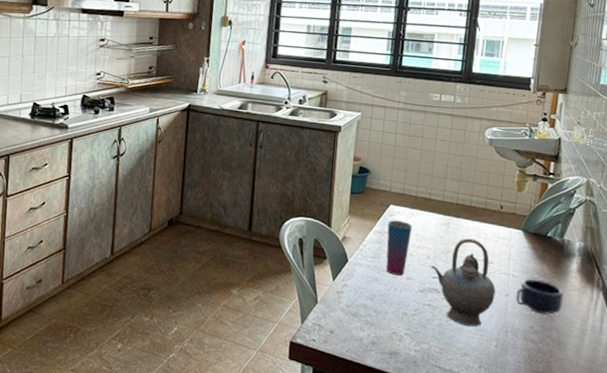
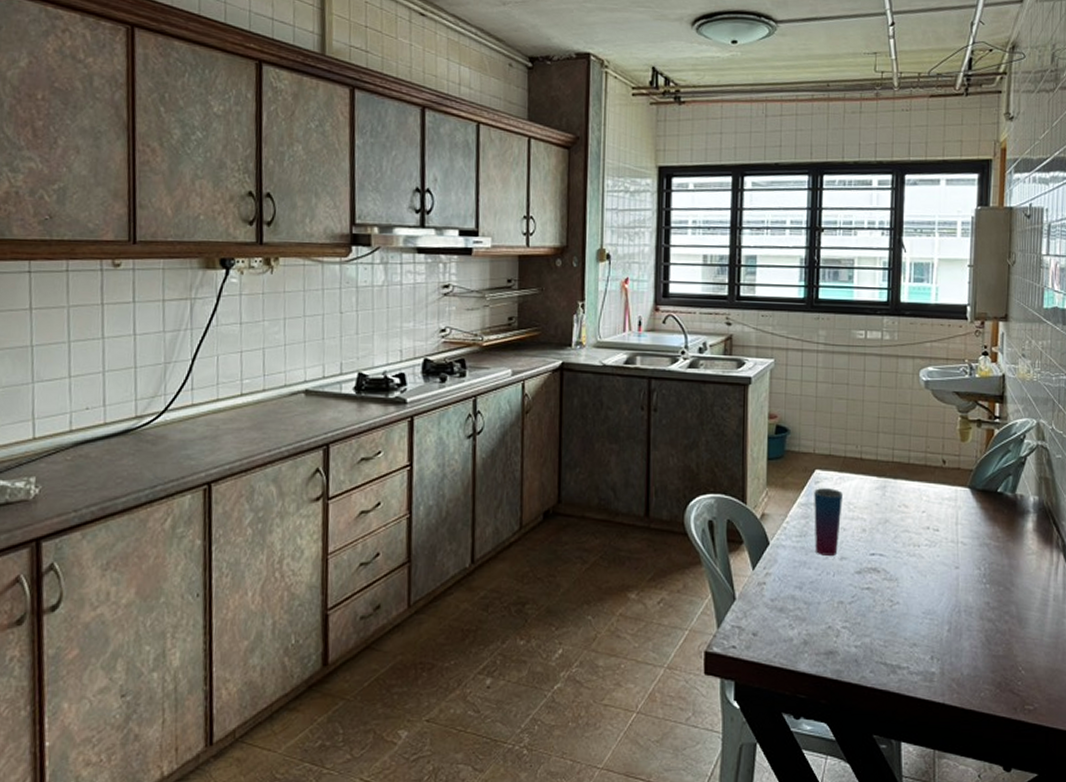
teapot: present [431,238,496,327] -> none [868,503,944,611]
mug: present [515,278,564,314] -> none [966,545,1021,586]

